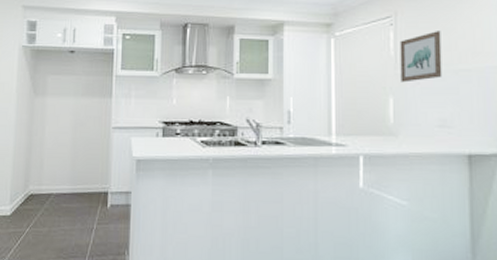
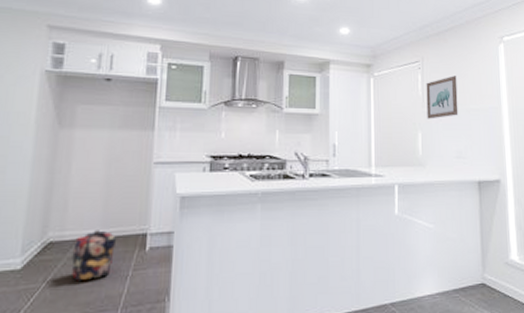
backpack: none [48,186,82,230] -> present [71,230,116,281]

